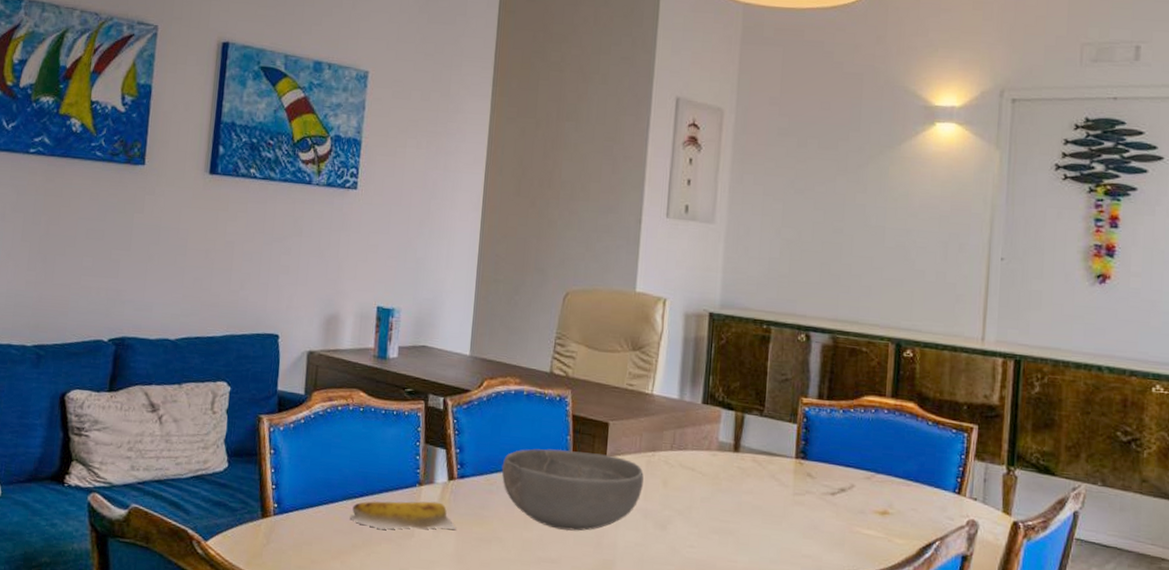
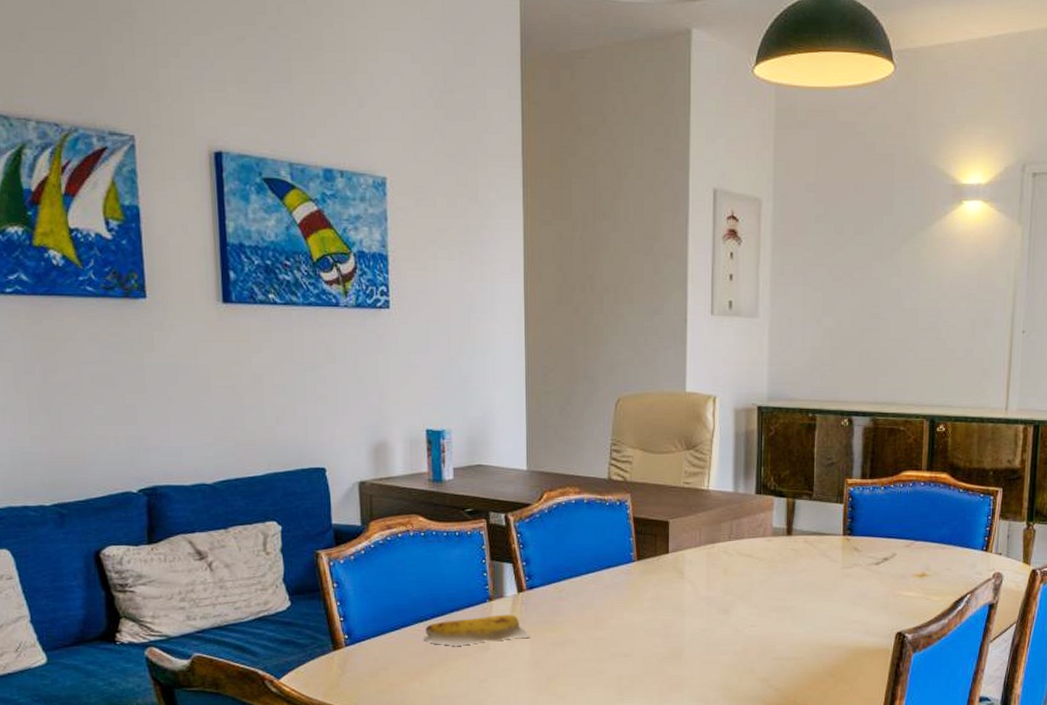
bowl: present [501,448,644,531] -> none [569,551,705,625]

